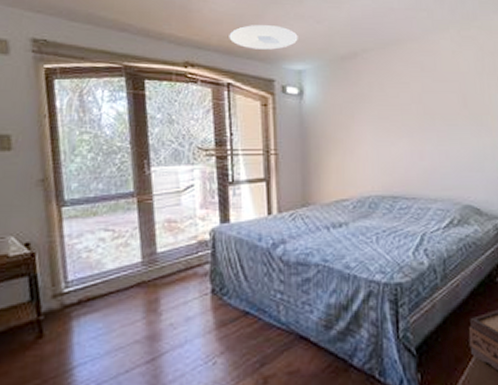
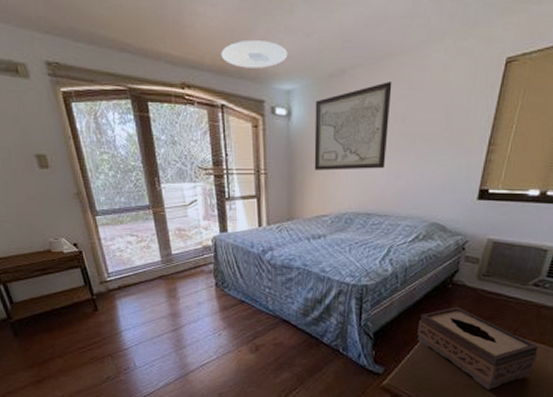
wall art: none [328,64,407,150] -> present [314,82,392,170]

